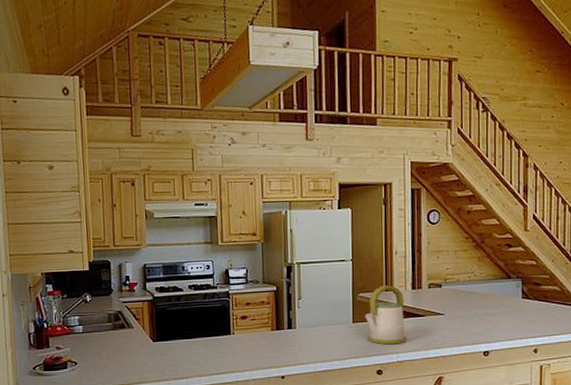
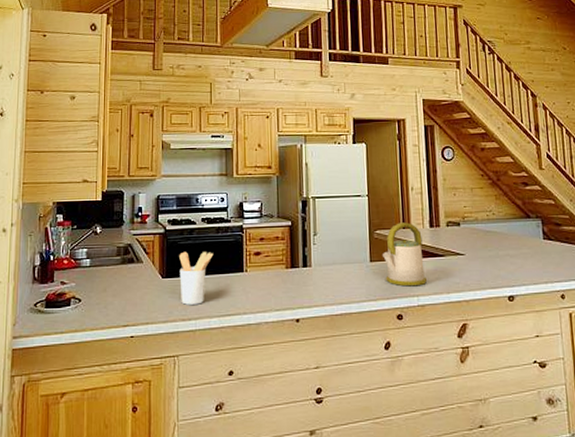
utensil holder: none [168,317,202,365] -> present [179,251,214,305]

